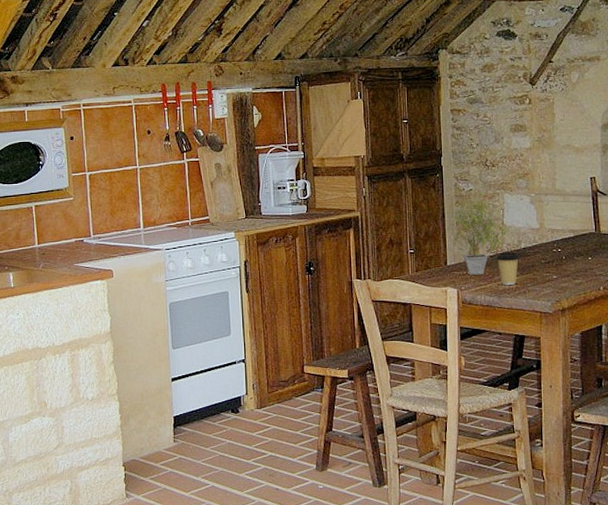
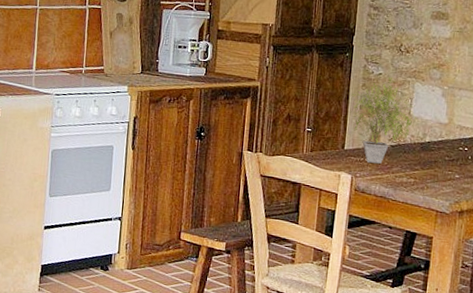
coffee cup: present [496,252,520,285] -> none [397,143,423,179]

